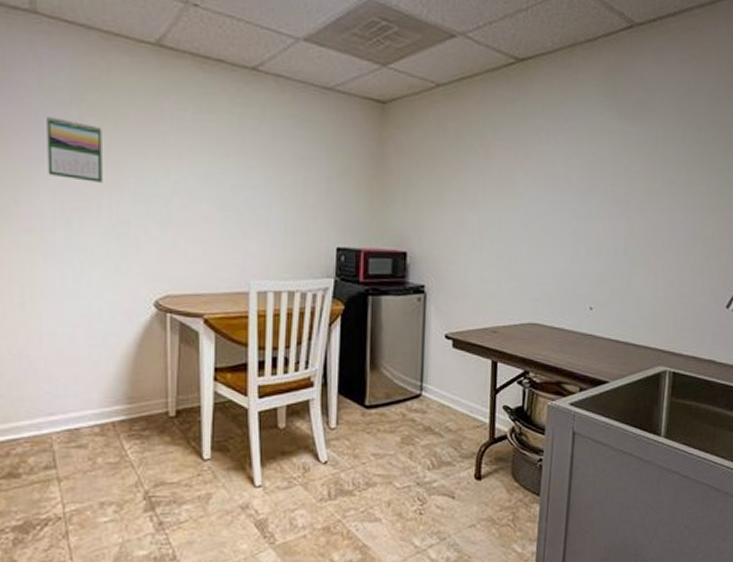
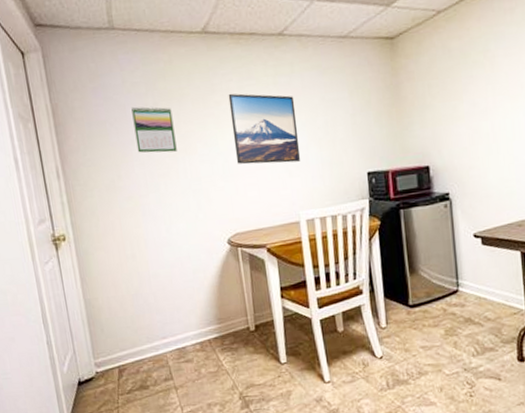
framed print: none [179,125,262,222] -> present [228,93,301,165]

